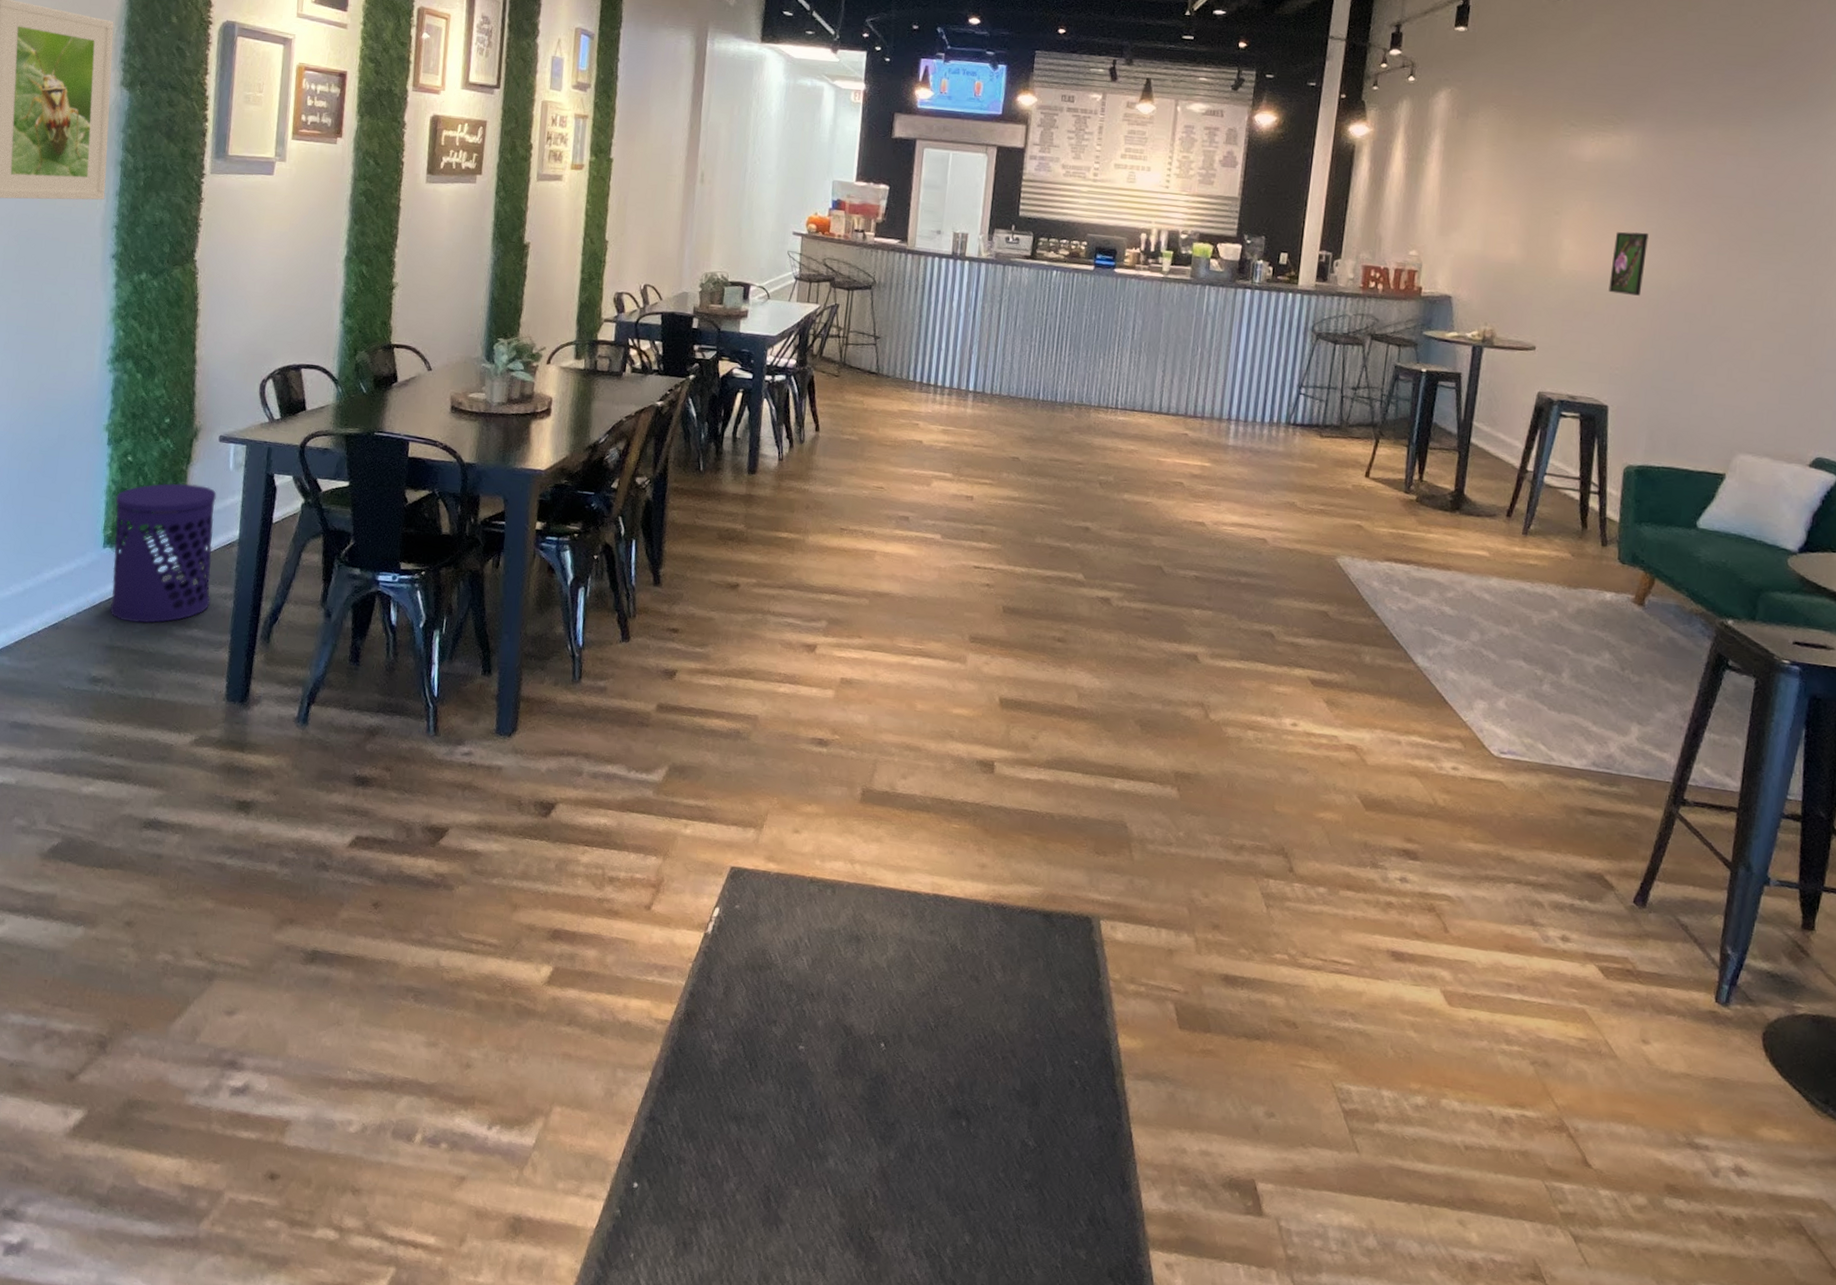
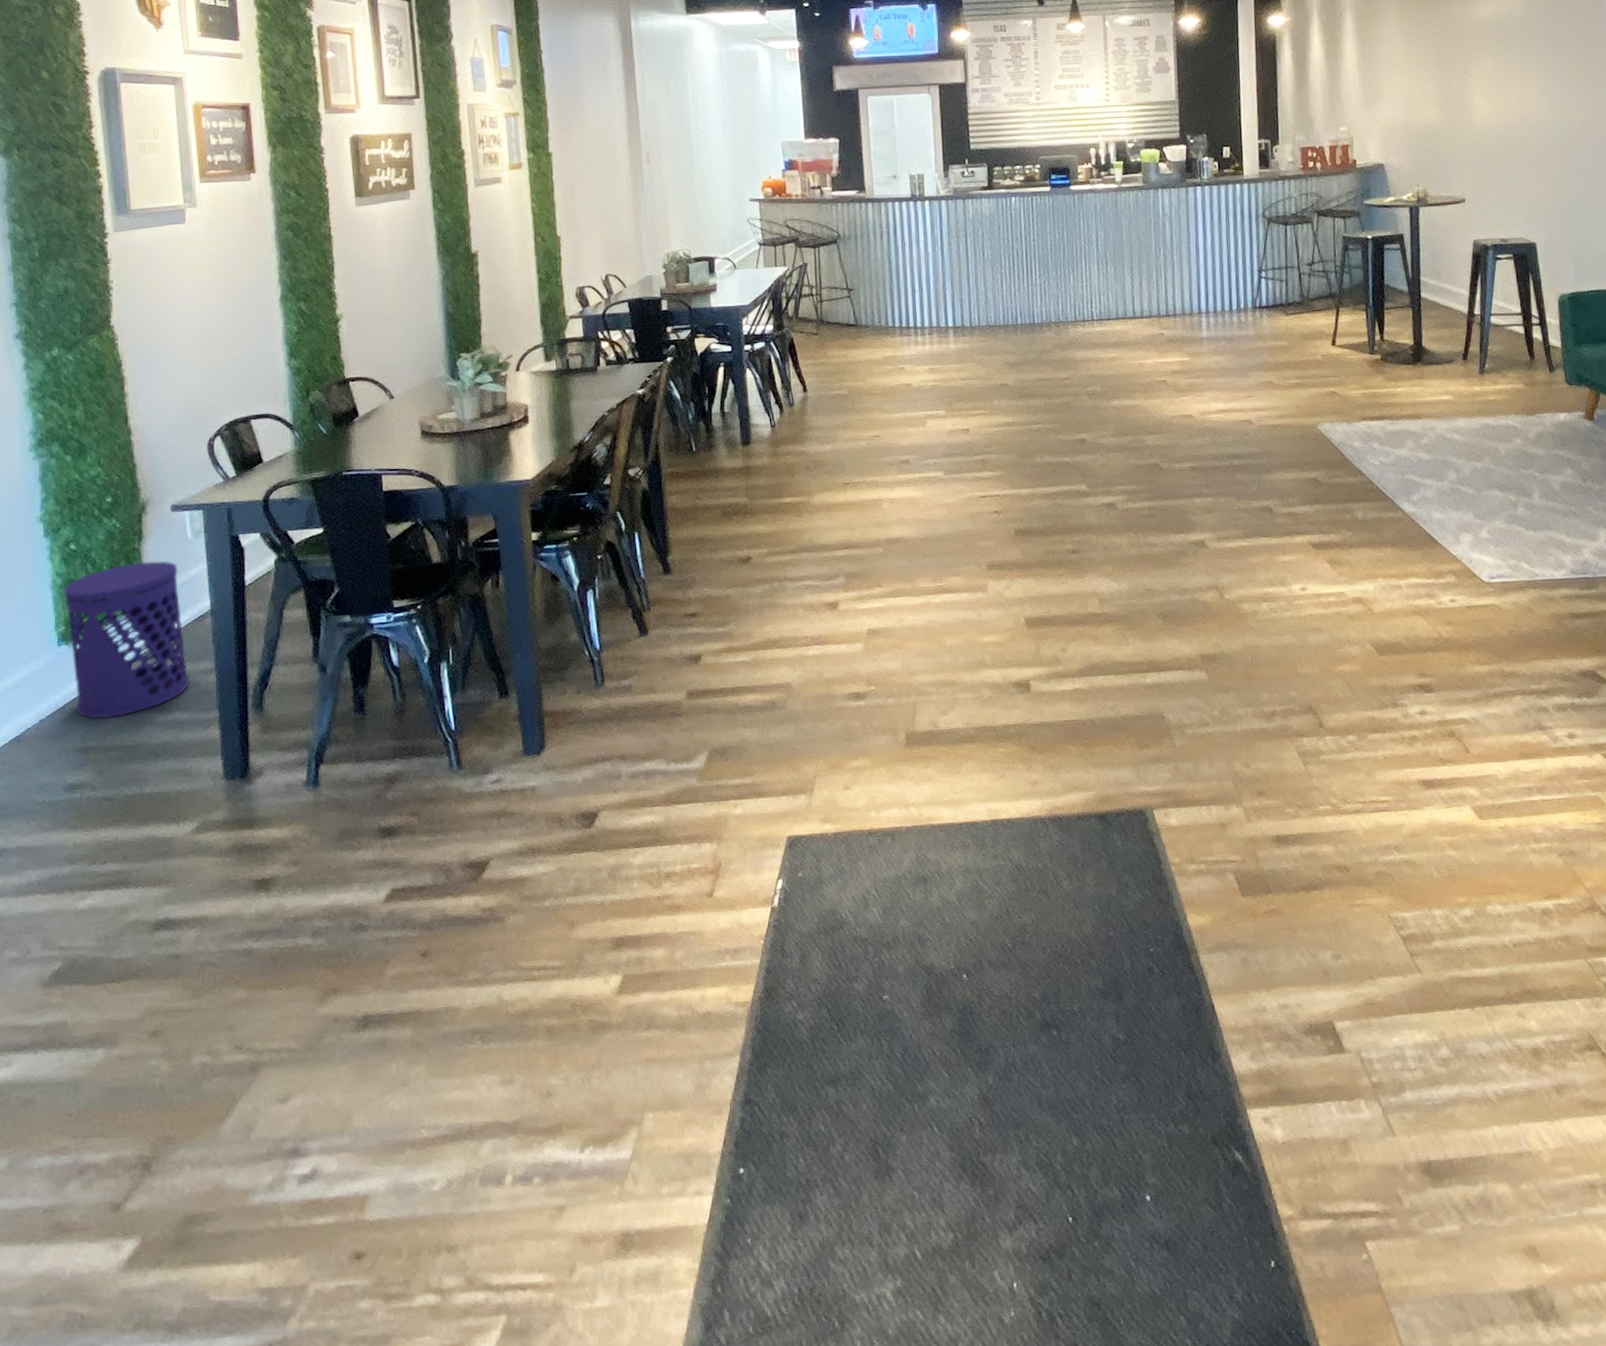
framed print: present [1608,231,1649,296] -> none [1519,79,1549,139]

